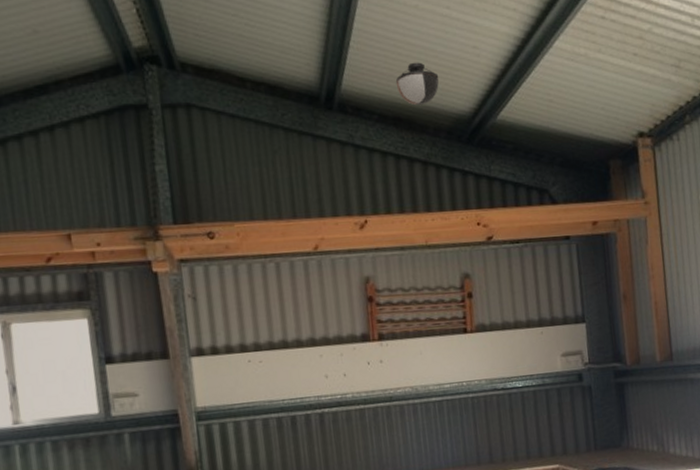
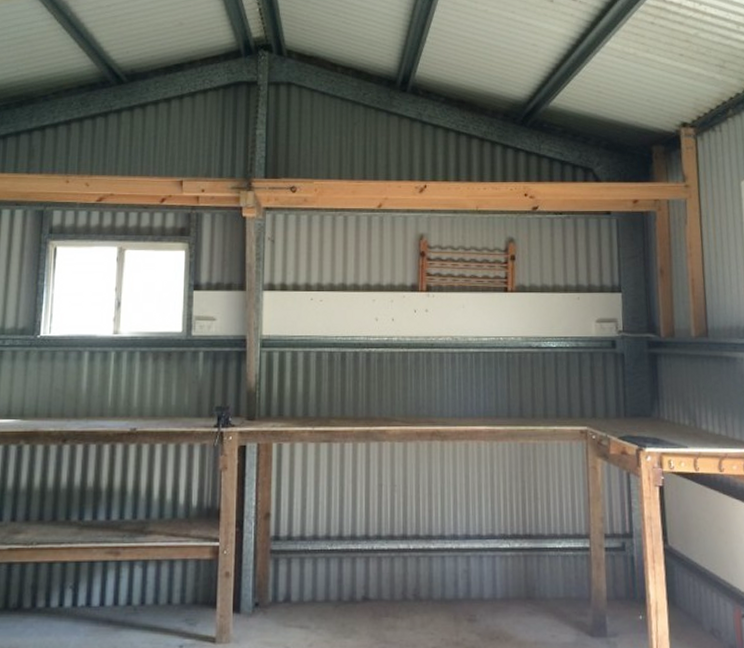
light fixture: present [395,62,439,106] -> none [462,56,501,91]

